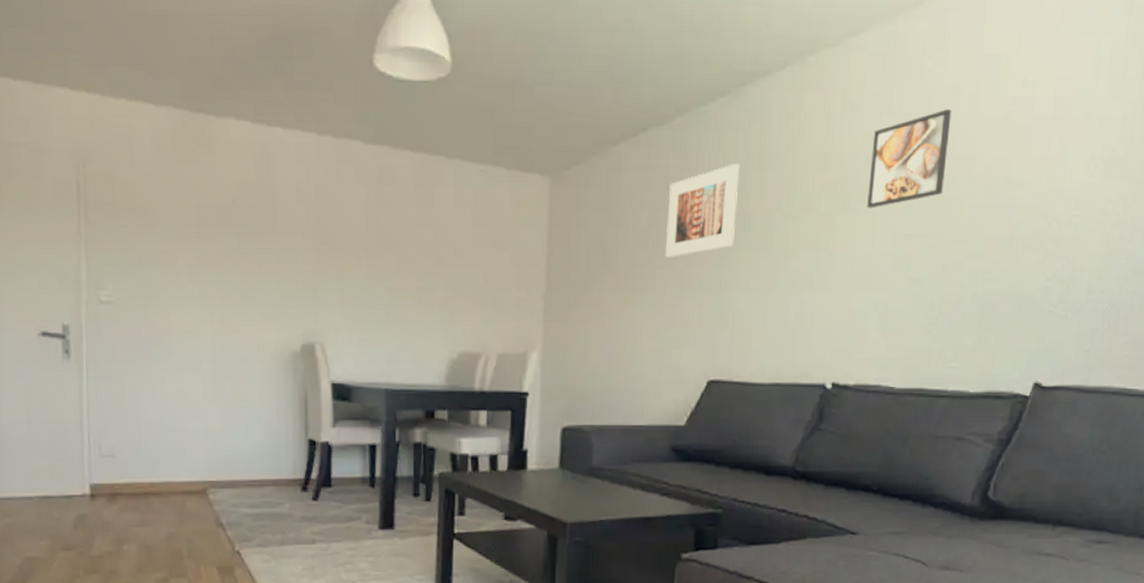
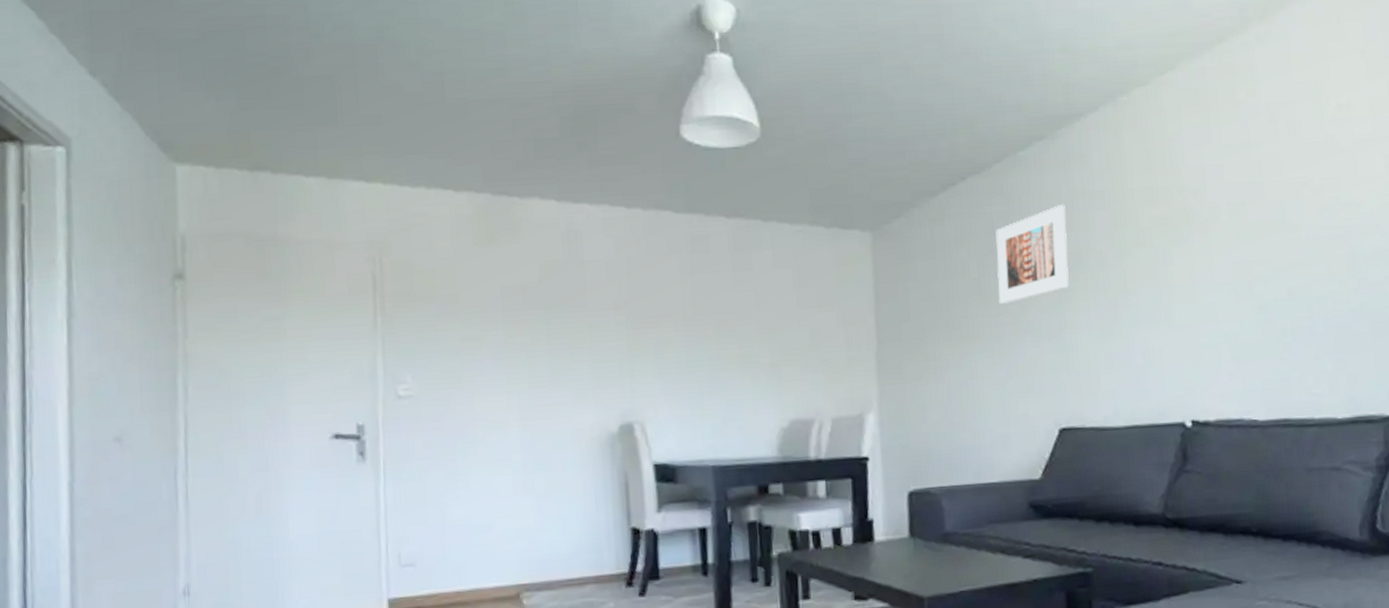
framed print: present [867,108,952,209] -> none [1197,136,1276,239]

